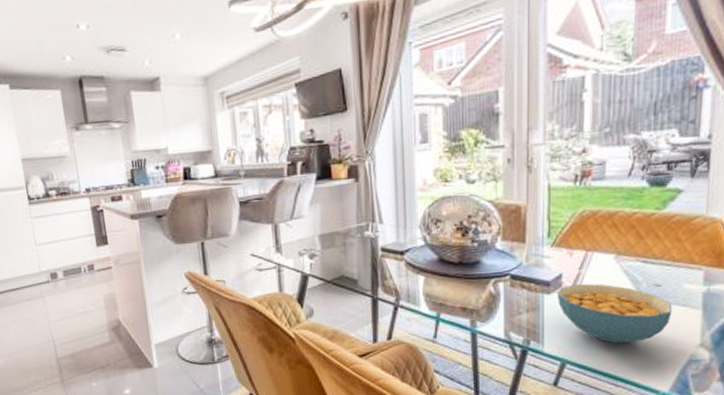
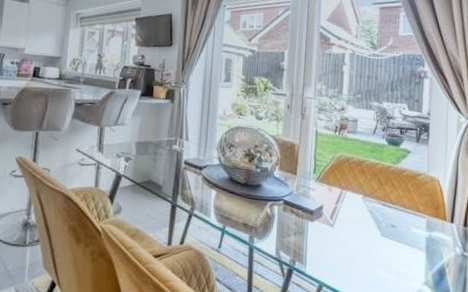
cereal bowl: present [557,283,673,344] -> none [318,216,404,274]

